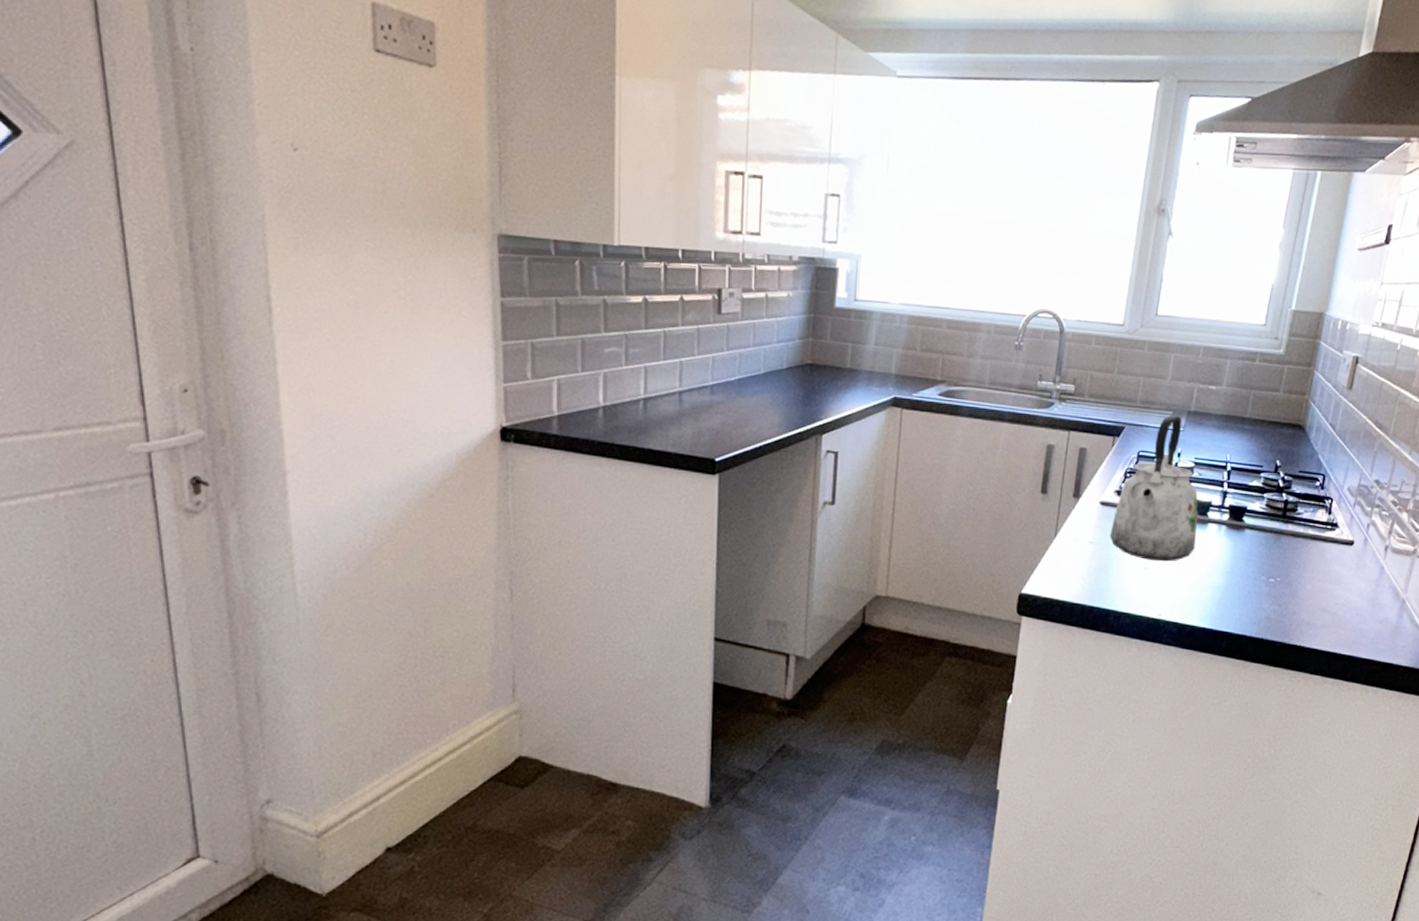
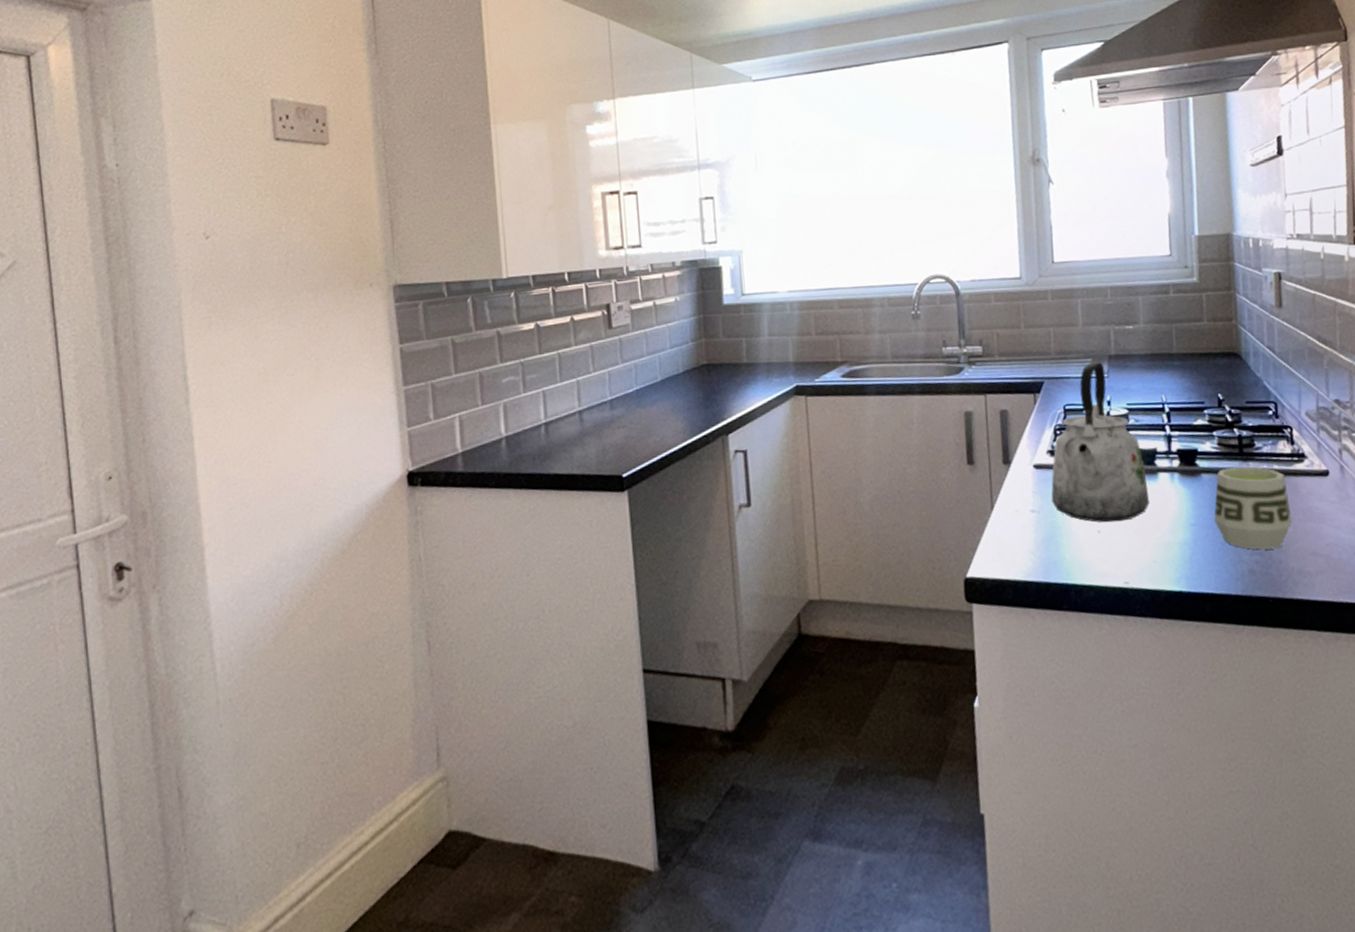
cup: none [1247,527,1316,602] -> present [1214,467,1292,550]

